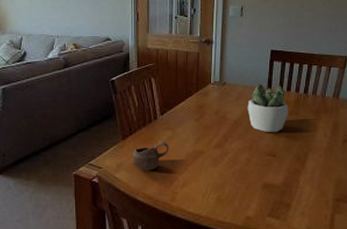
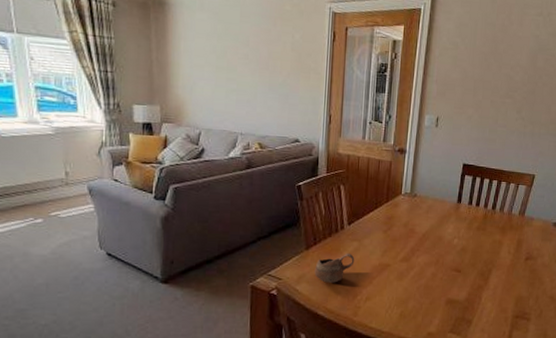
succulent plant: present [247,84,289,132] -> none [436,198,477,247]

